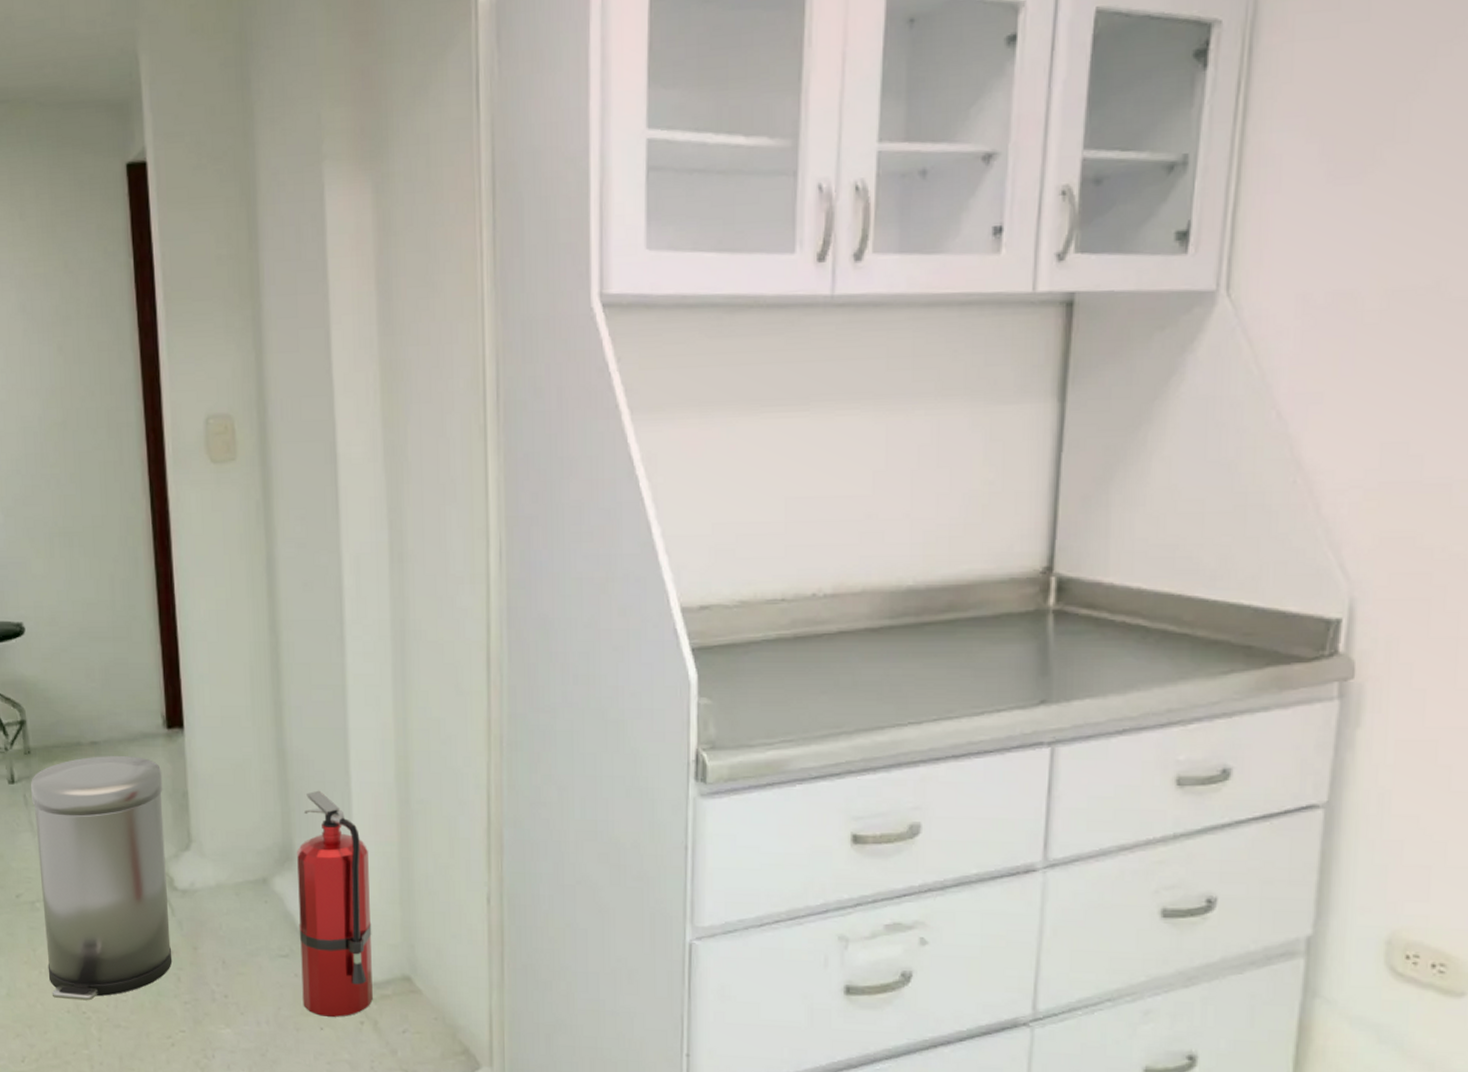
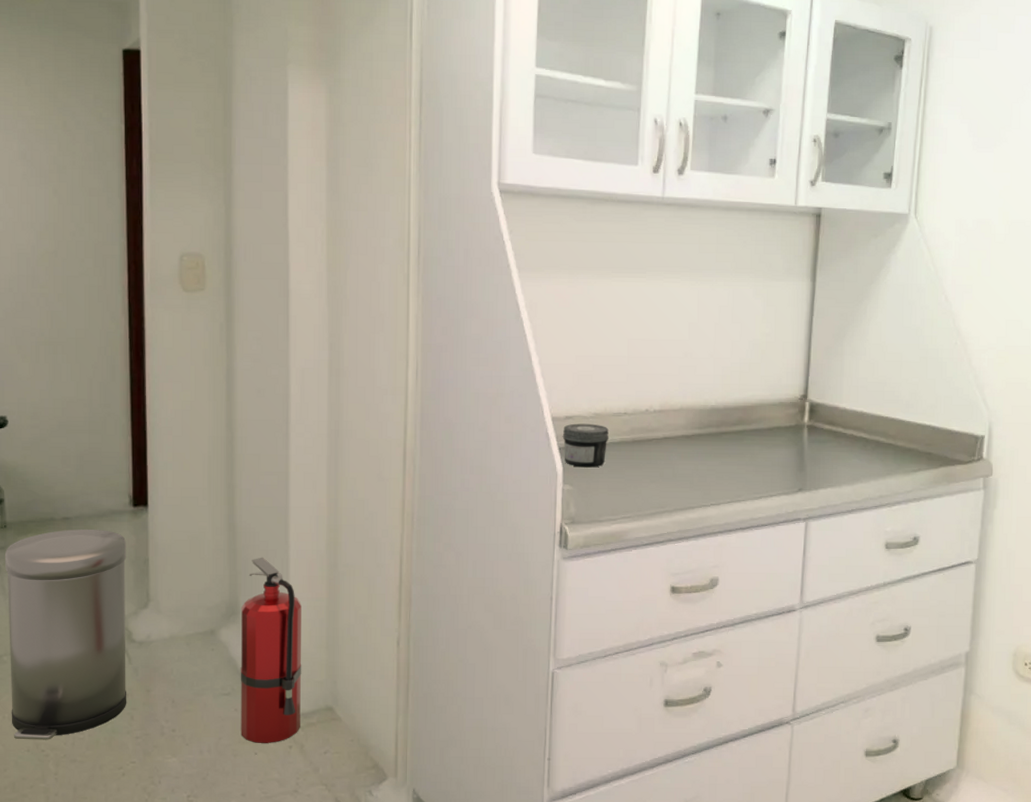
jar: none [696,615,762,674] -> present [562,423,610,468]

